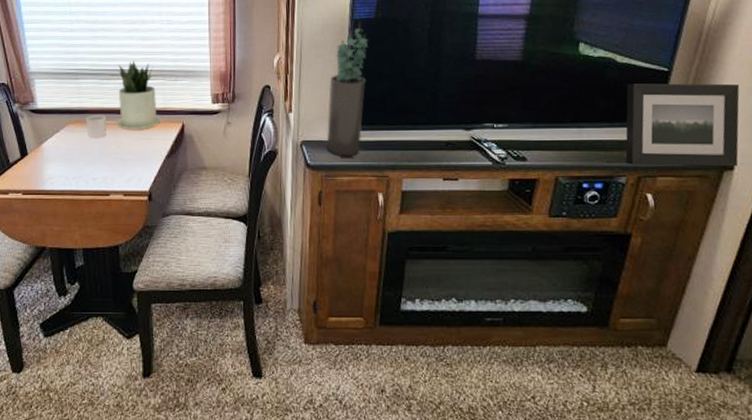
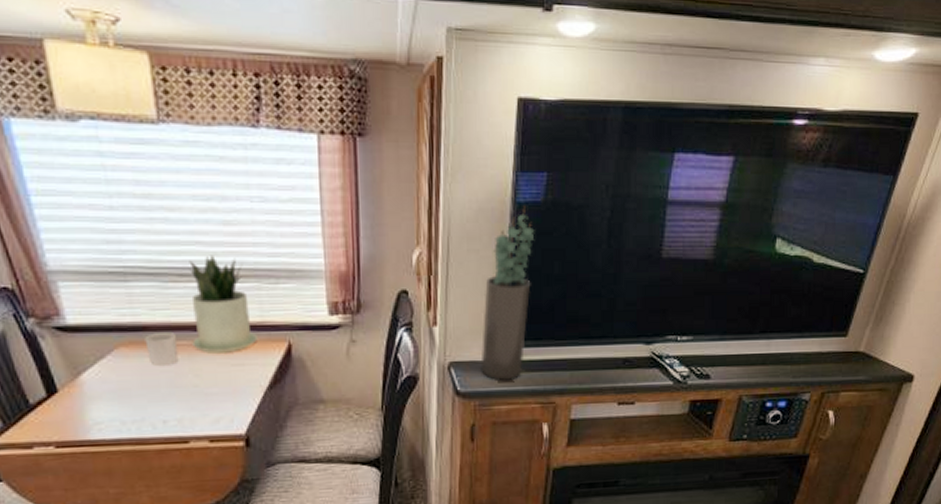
picture frame: present [625,83,740,167] -> none [811,287,930,380]

